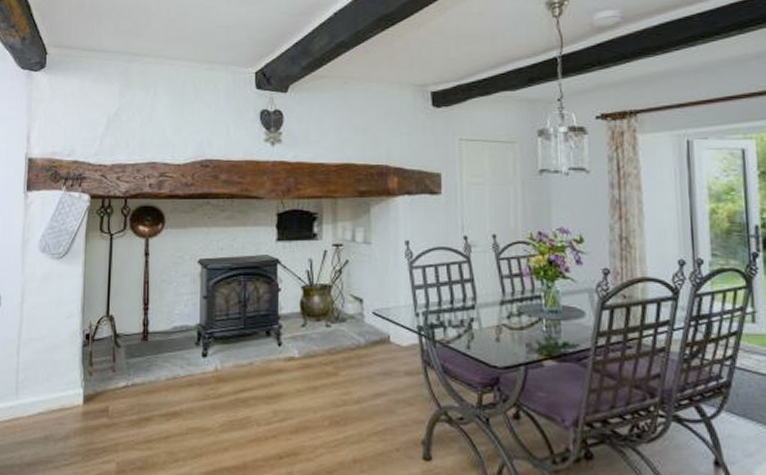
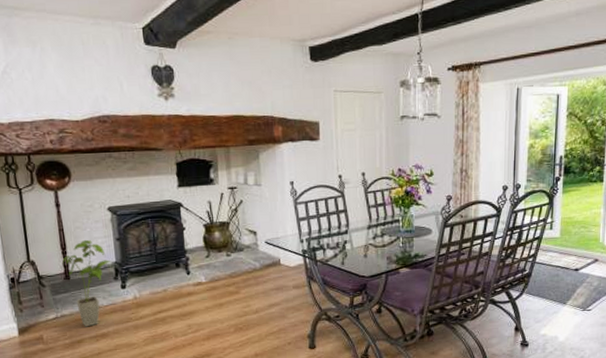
house plant: none [141,295,197,401] -> present [61,239,113,327]

